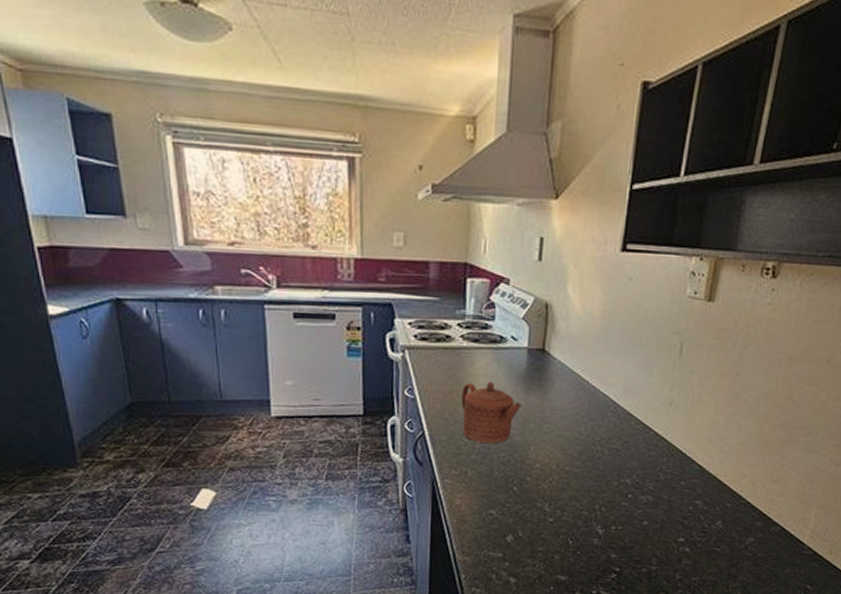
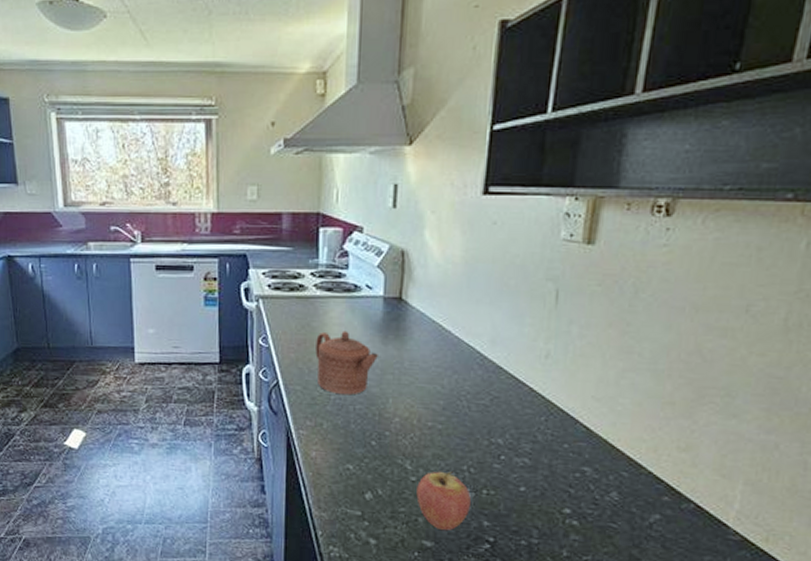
fruit: none [553,510,601,564] -> present [416,470,471,530]

